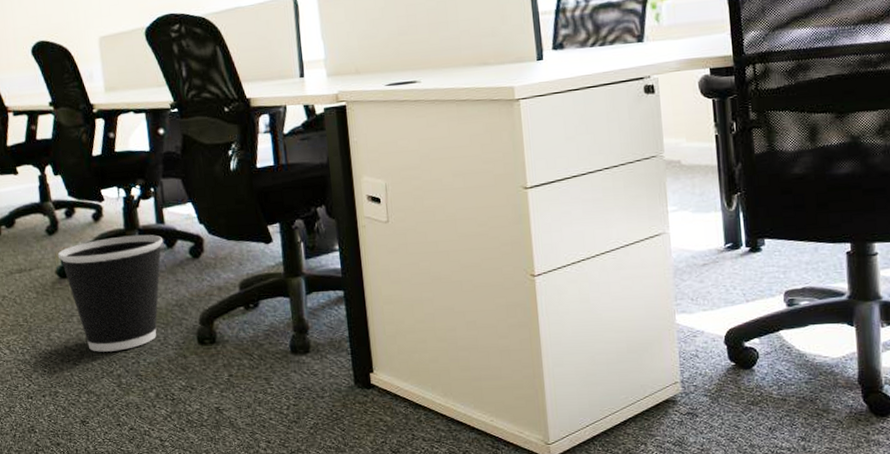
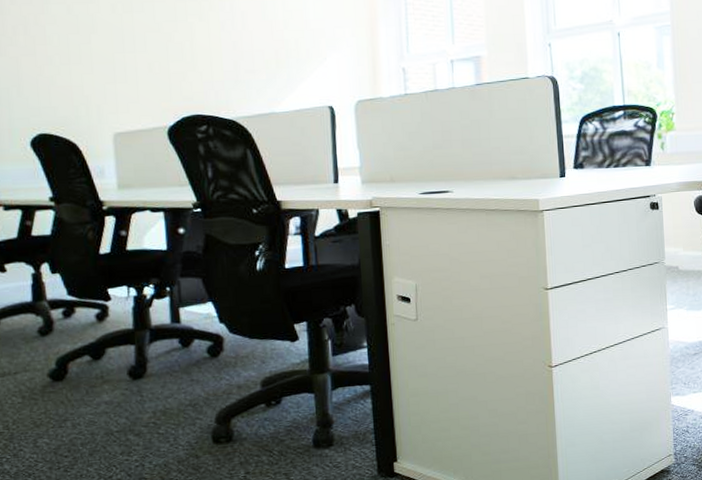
wastebasket: present [57,234,163,352] -> none [51,334,177,457]

